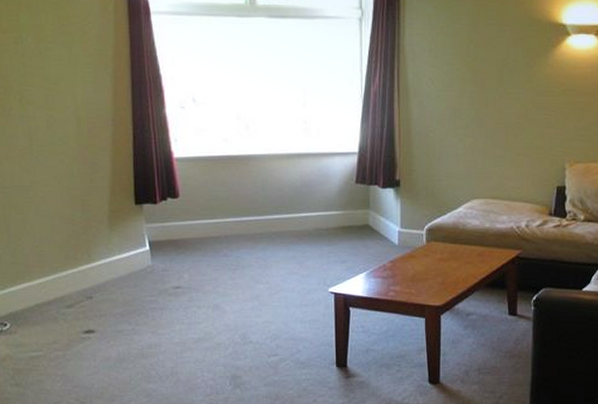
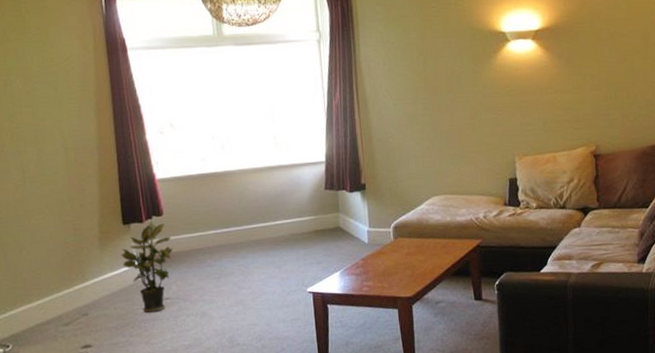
potted plant: none [131,203,187,300] -> present [121,221,173,313]

